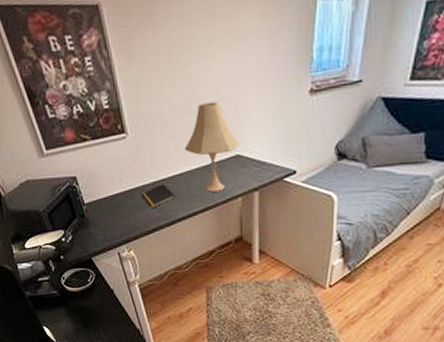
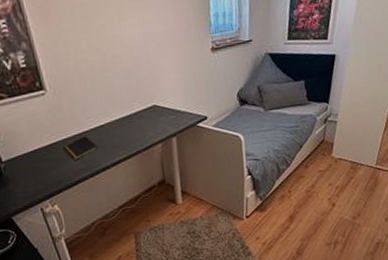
desk lamp: present [184,101,239,192] -> none [104,59,155,141]

